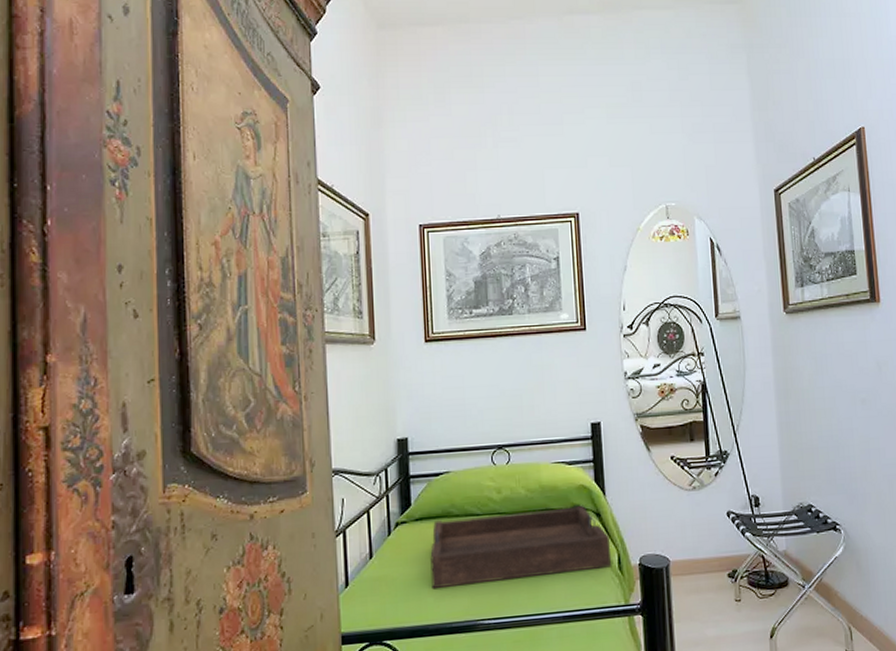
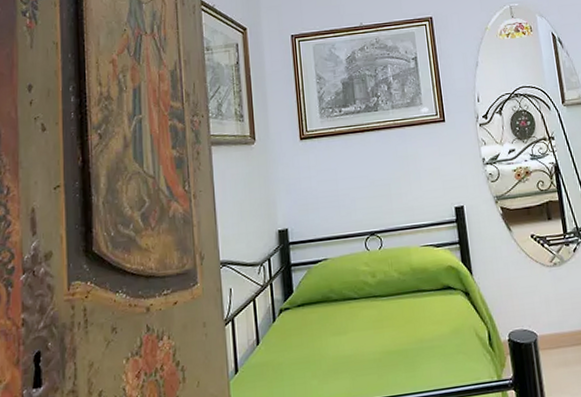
tray: present [430,506,612,590] -> none [312,286,483,373]

